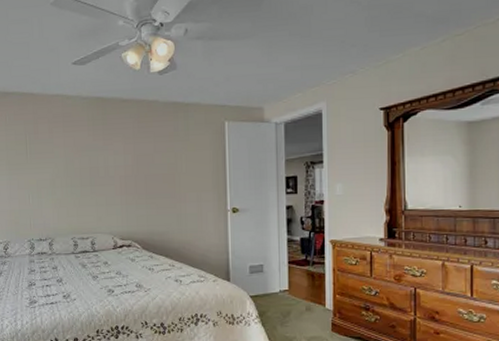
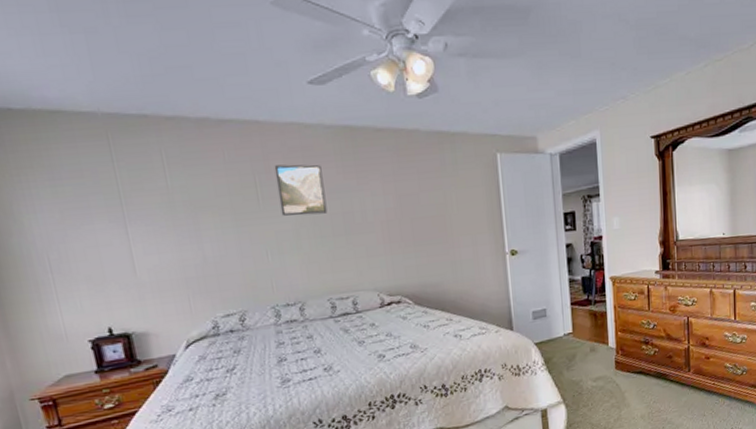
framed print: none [41,127,78,168] -> present [274,164,328,216]

